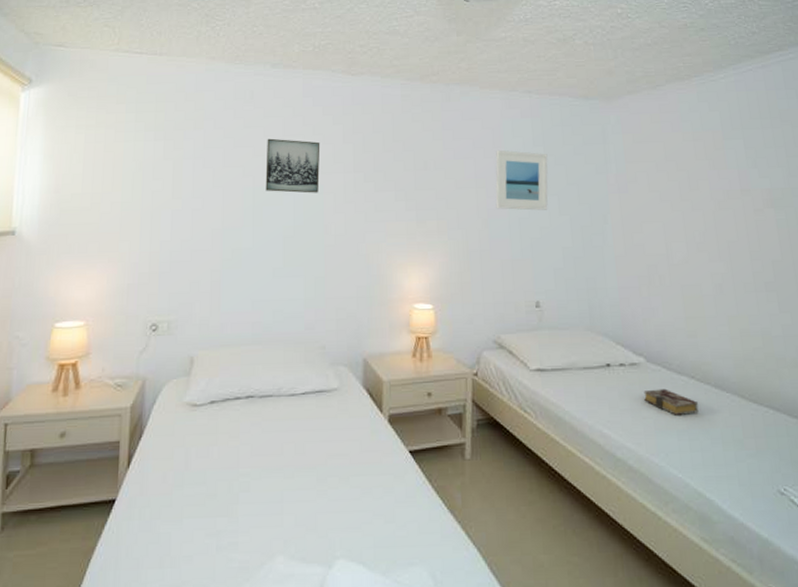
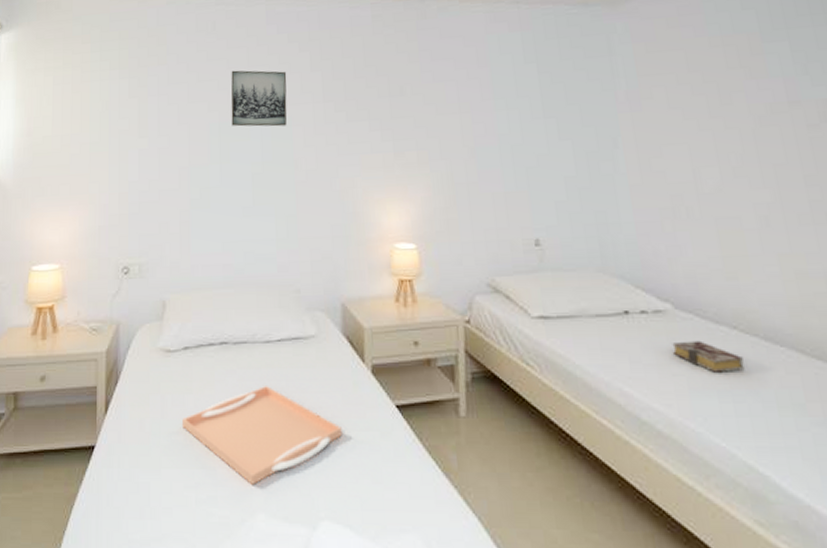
serving tray: none [206,436,359,529] -> present [182,386,342,485]
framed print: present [495,149,548,211] -> none [481,69,545,136]

